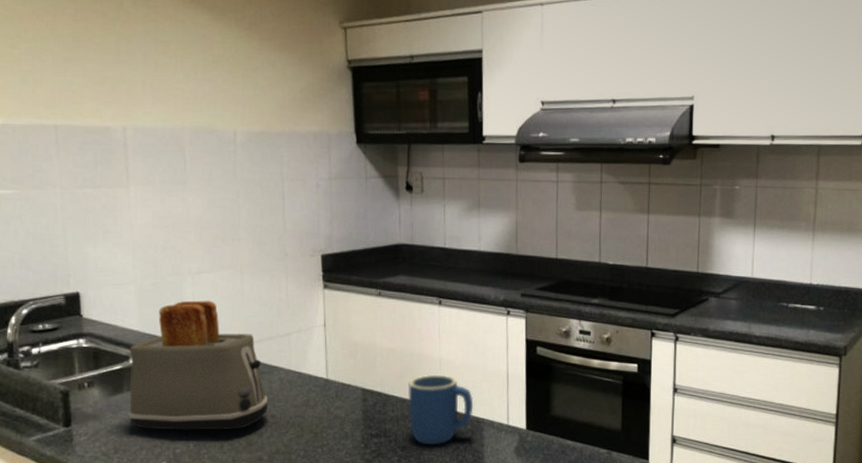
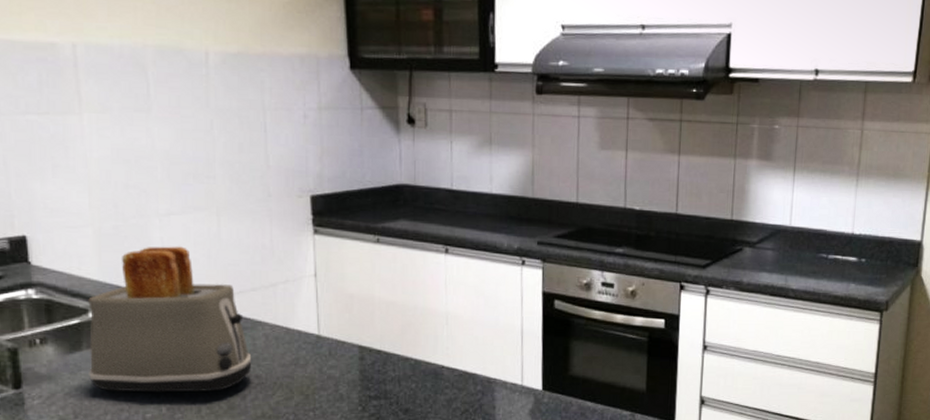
mug: present [408,374,474,445] -> none [411,330,484,408]

